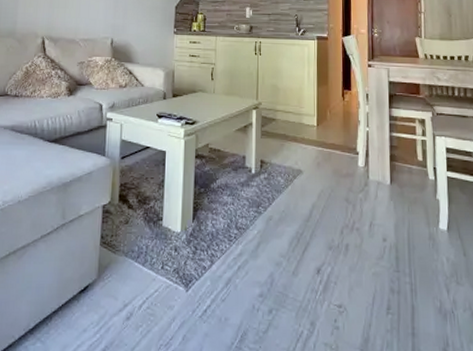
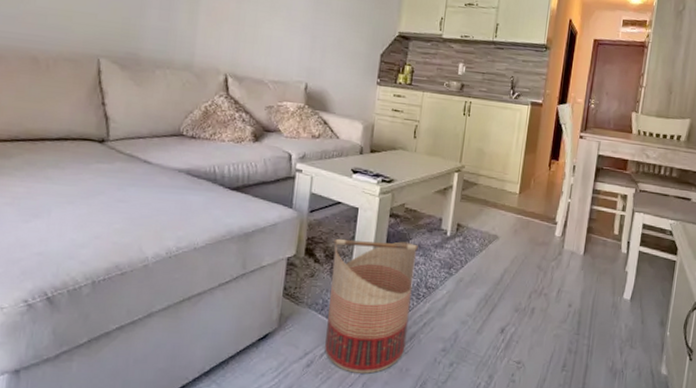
basket: none [143,182,225,325] -> present [325,238,418,374]

